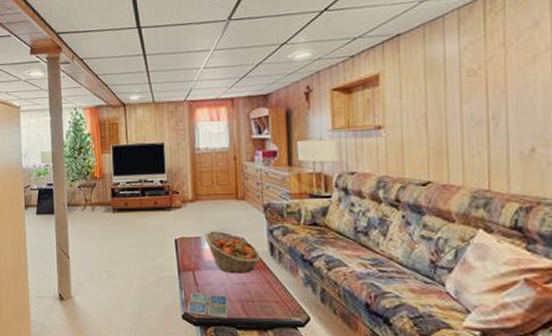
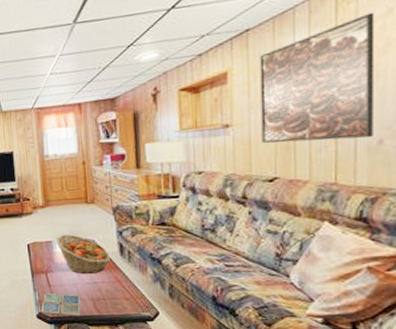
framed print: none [411,24,525,147] -> present [259,12,375,143]

